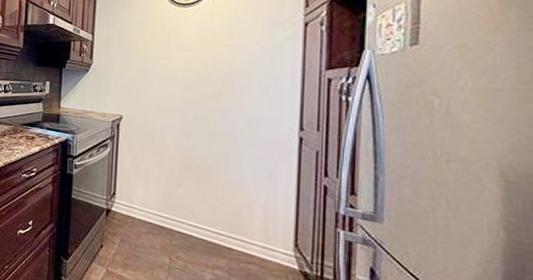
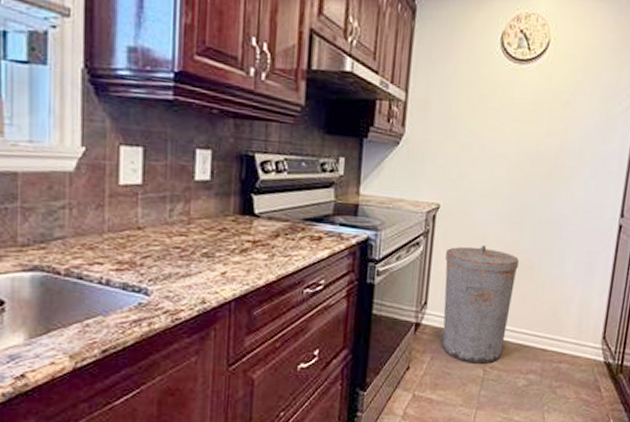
trash can: none [129,149,196,254] -> present [442,244,519,364]

